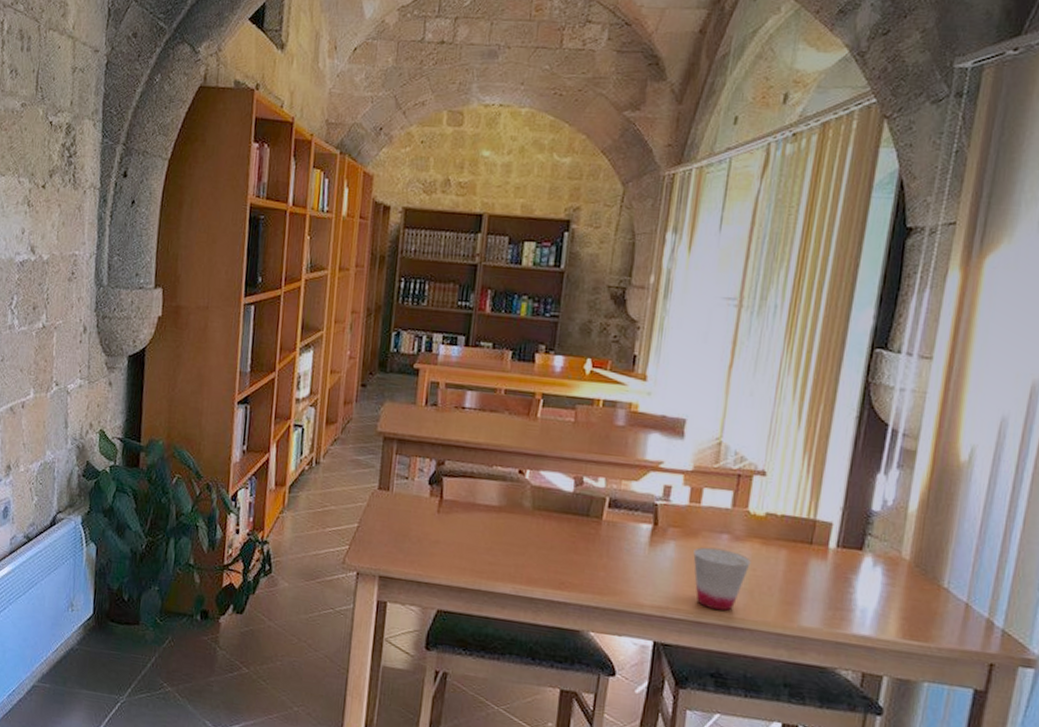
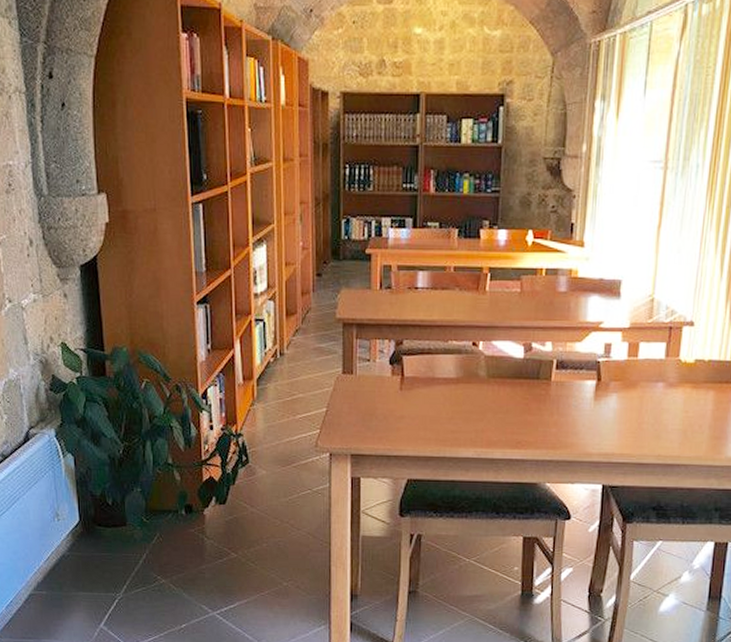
cup: present [693,547,751,611] -> none [633,396,684,452]

